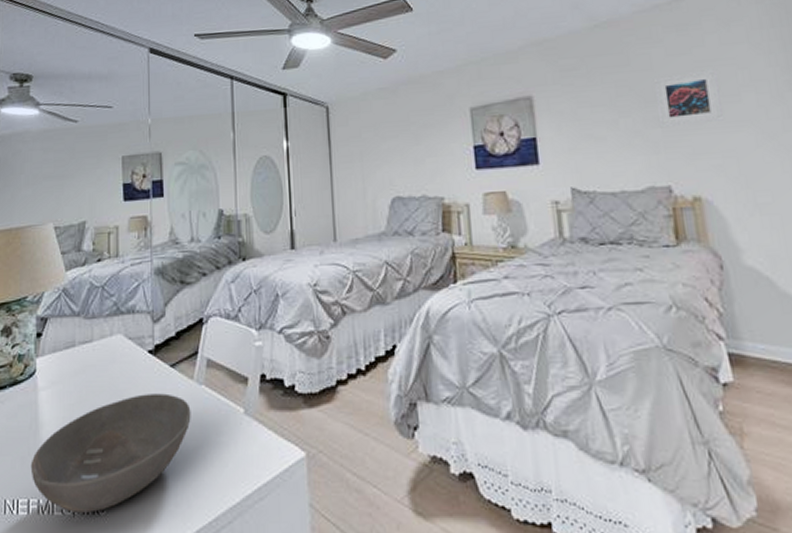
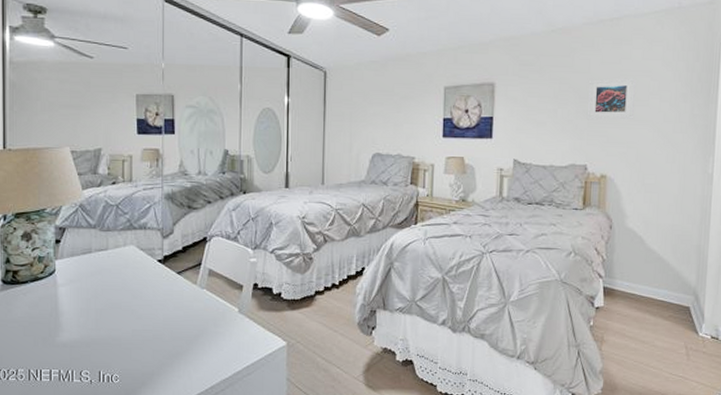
bowl: present [30,393,191,513] -> none [52,293,194,381]

